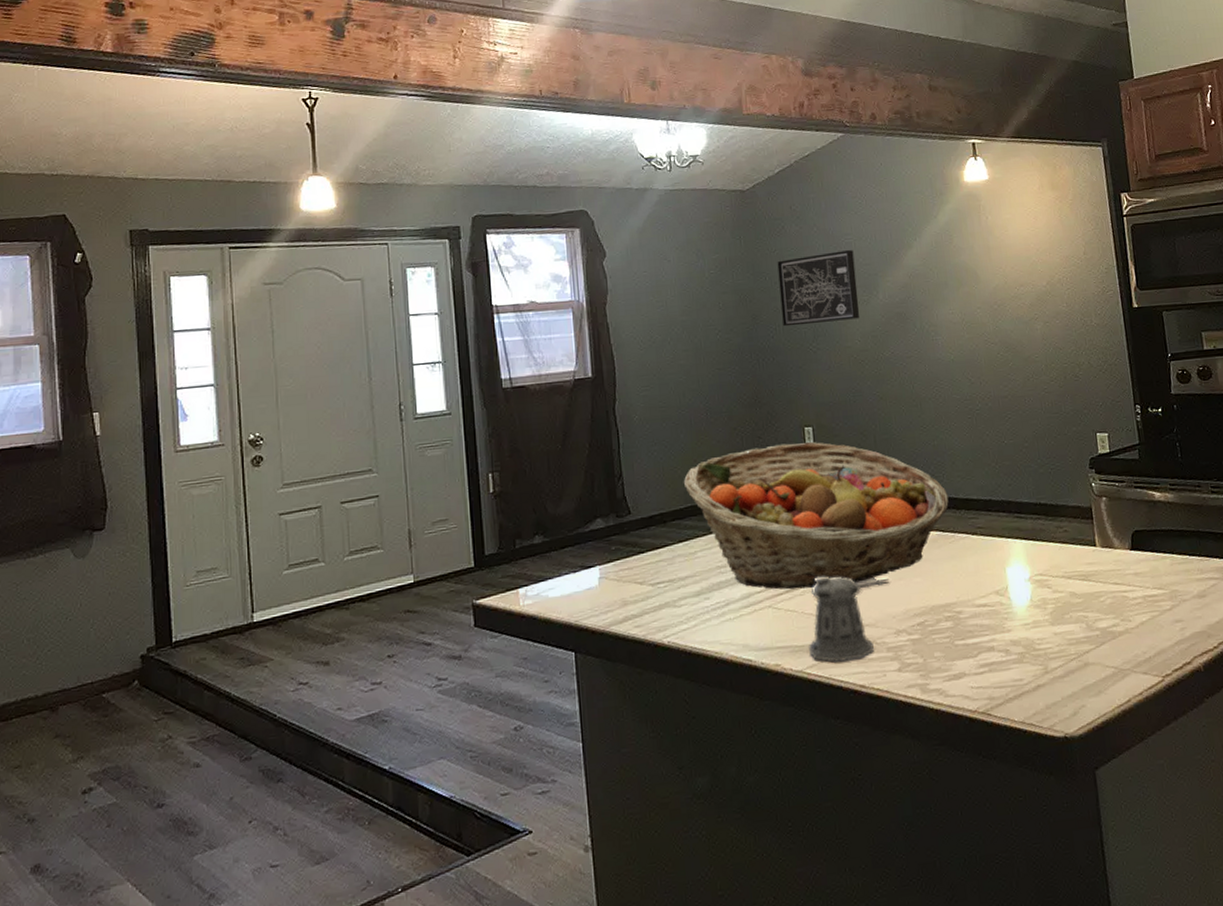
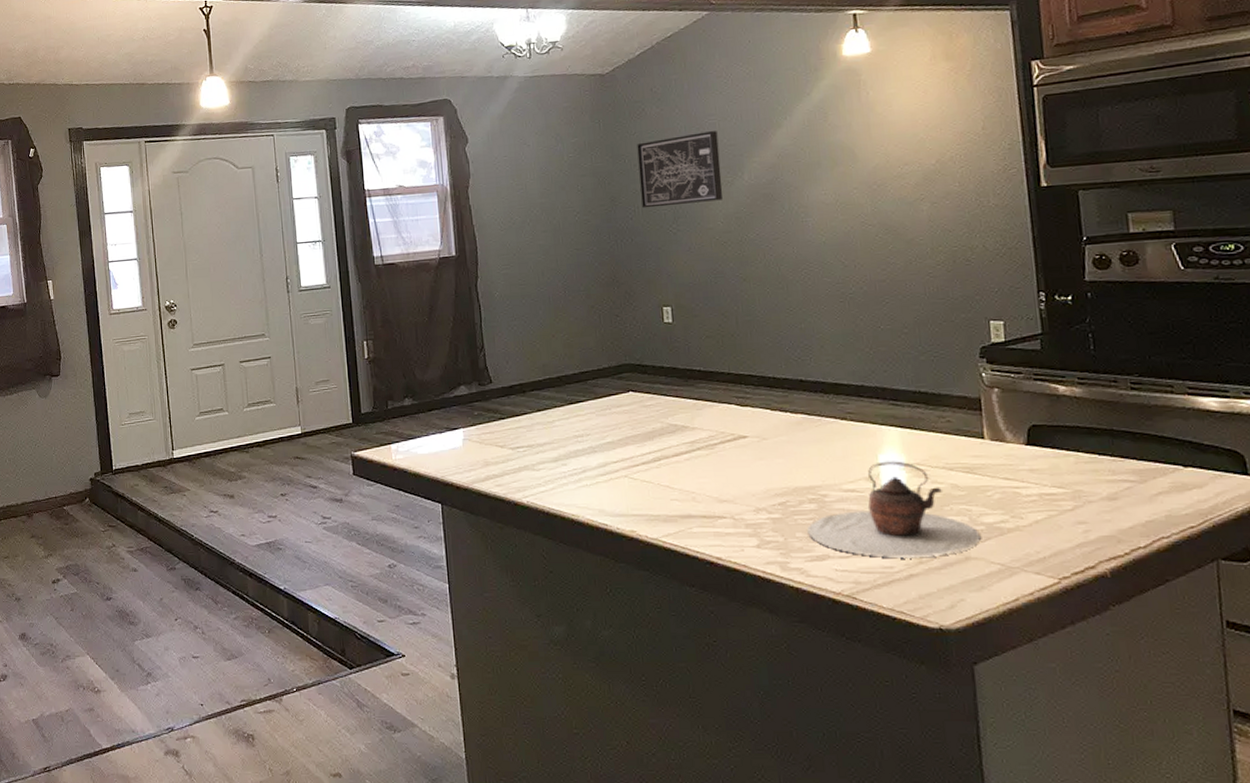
fruit basket: present [683,442,949,590] -> none [541,321,817,462]
pepper shaker: present [807,576,889,663] -> none [663,451,749,535]
teapot: none [944,573,1097,670] -> present [807,461,981,558]

